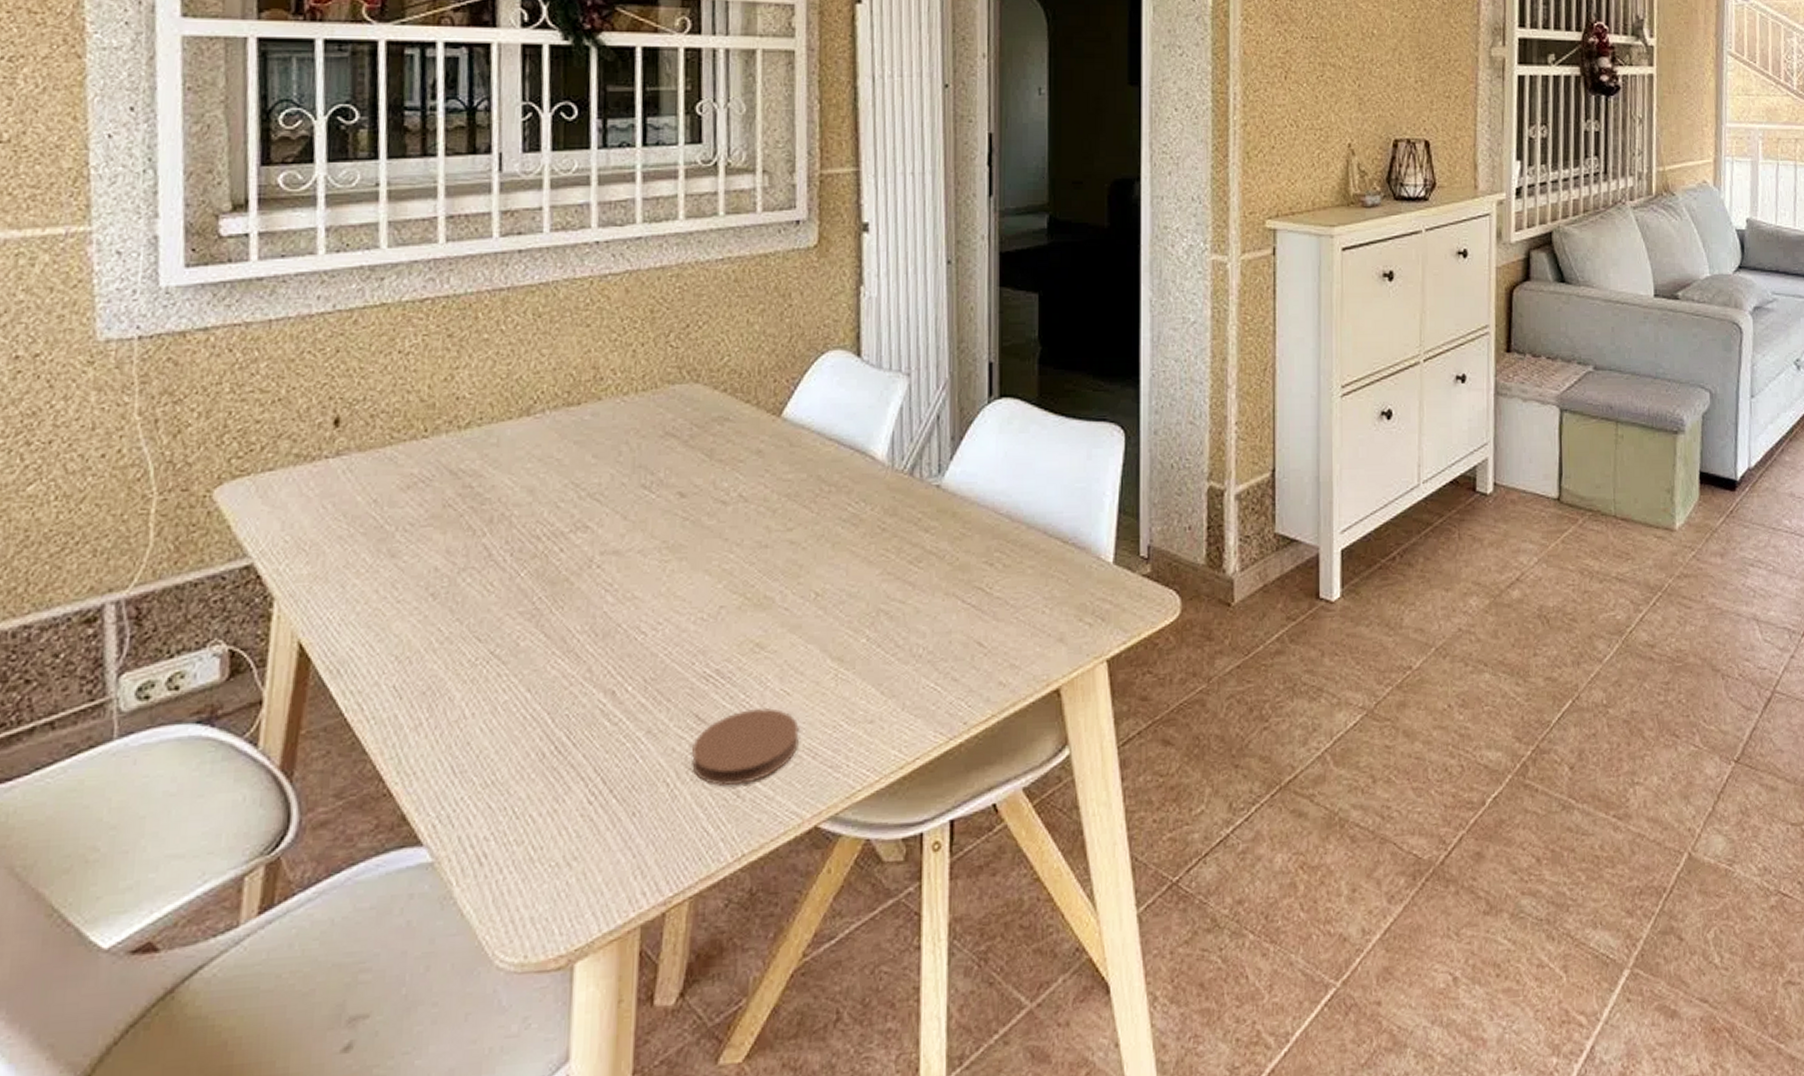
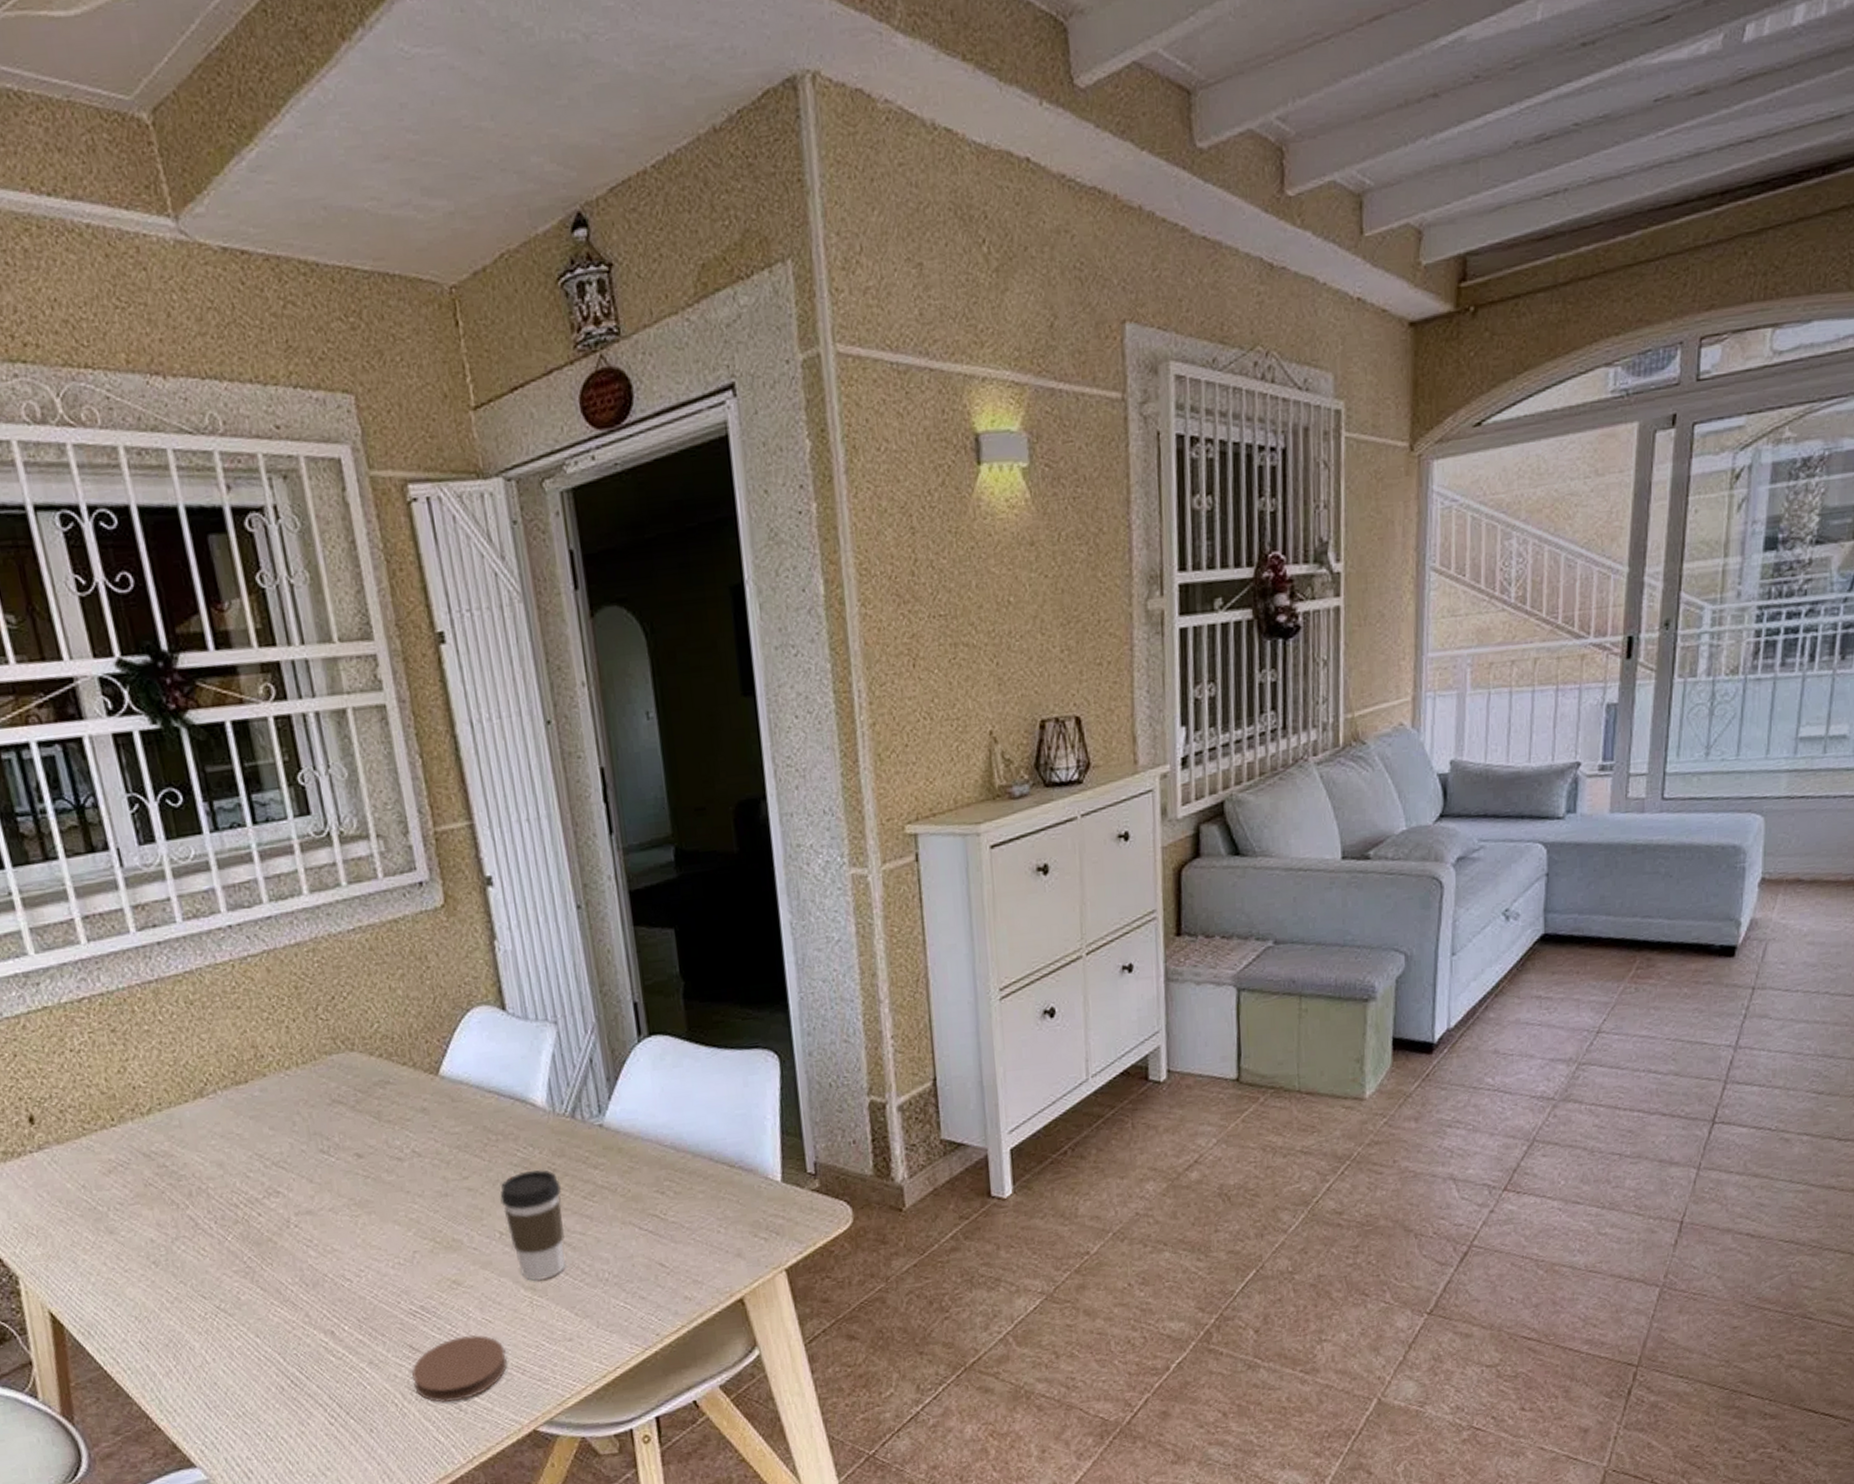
coffee cup: none [822,528,887,652] -> present [500,1170,567,1281]

